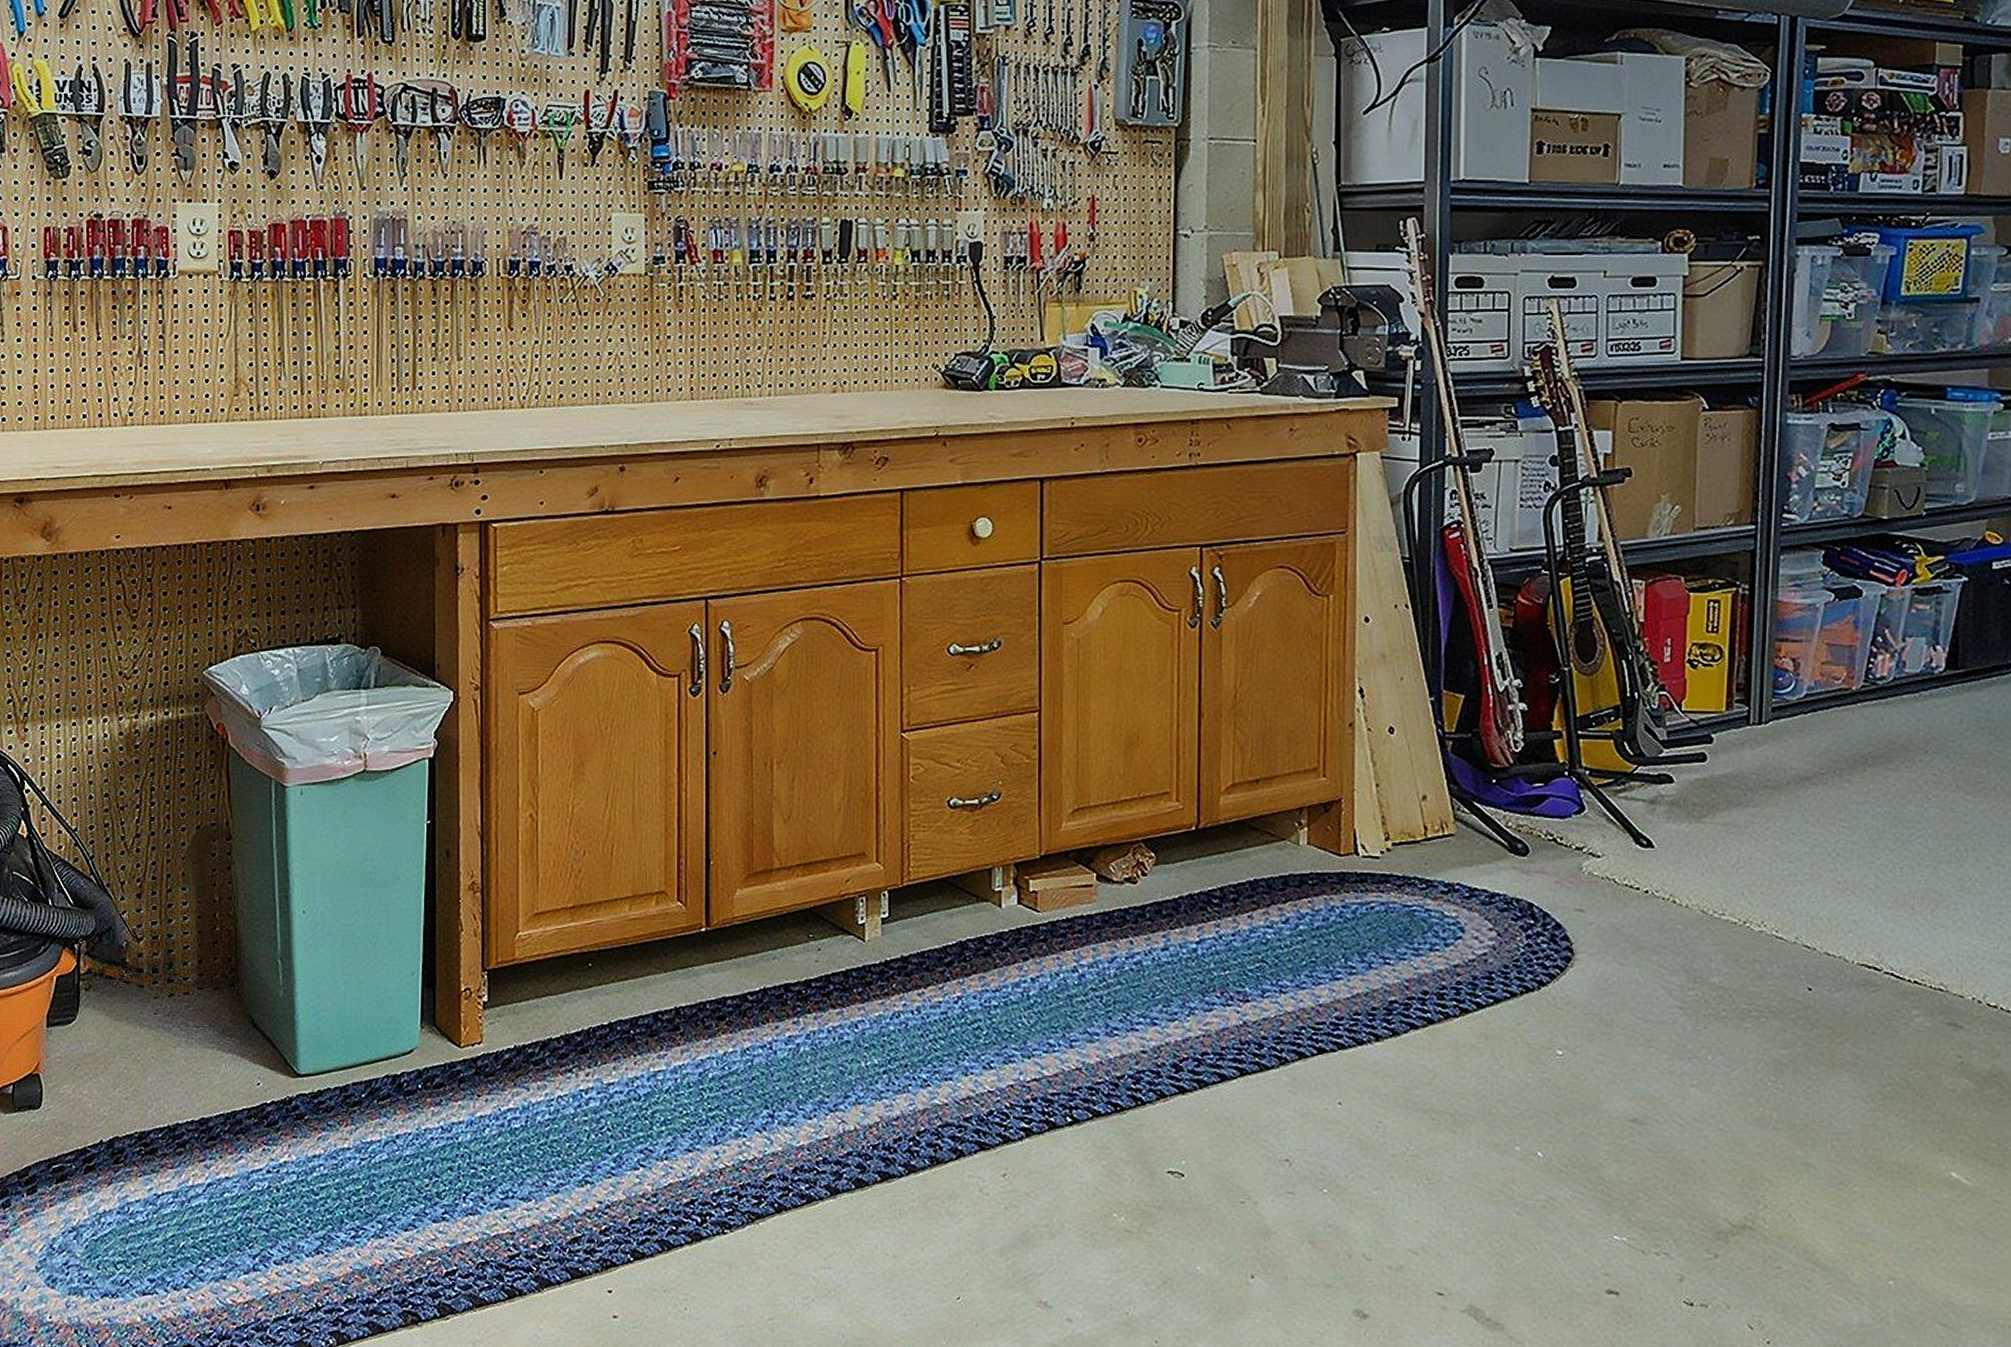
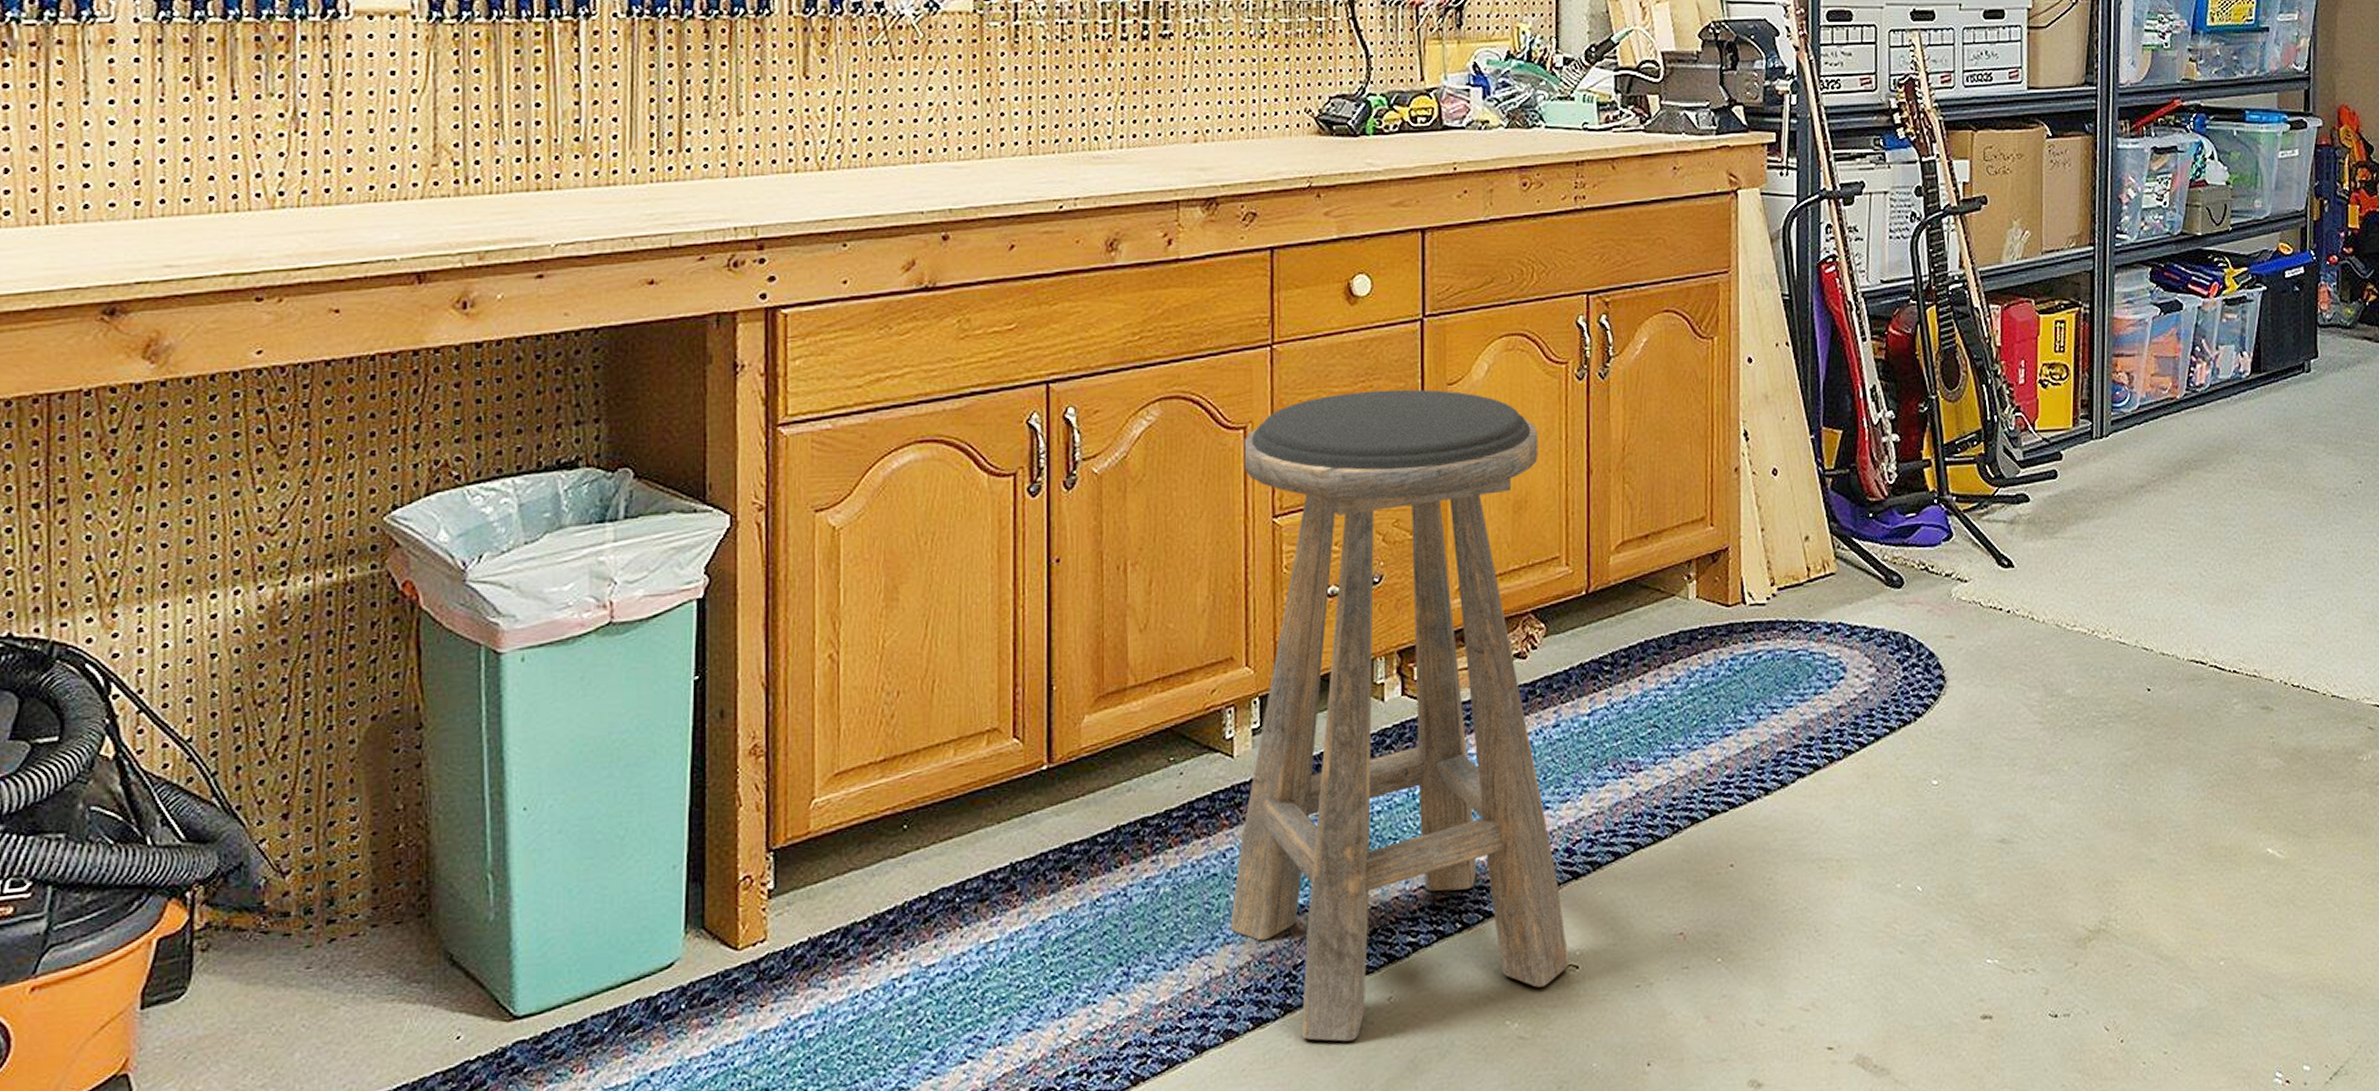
stool: none [861,624,1175,1207] -> present [1230,389,1570,1042]

